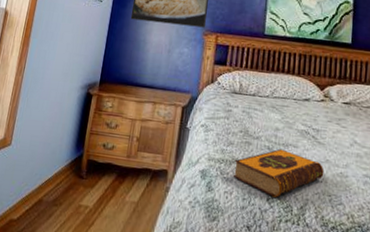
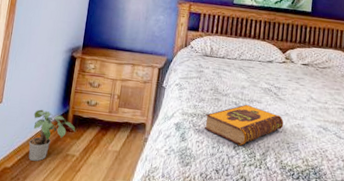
potted plant: none [37,152,90,213] -> present [28,109,76,161]

